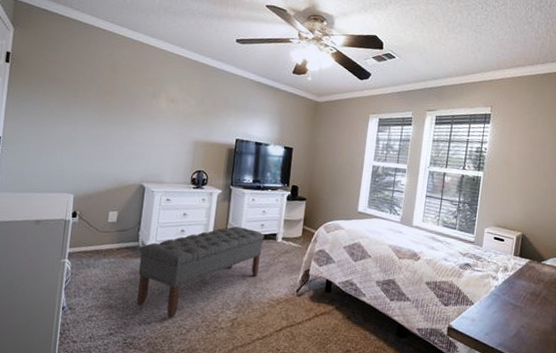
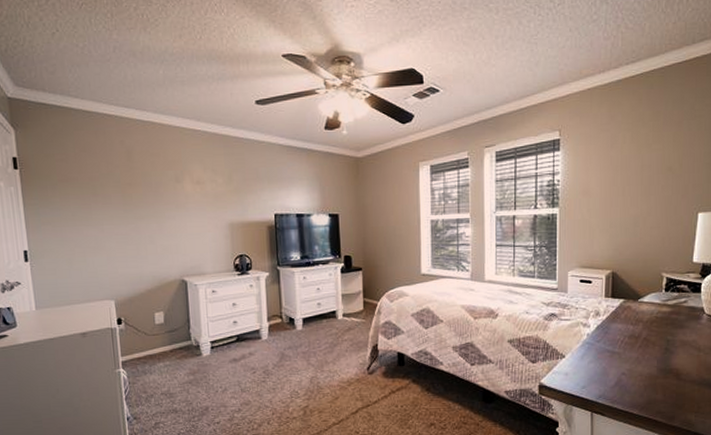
bench: present [137,226,265,319] -> none [194,309,323,415]

